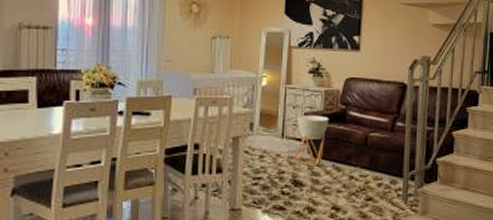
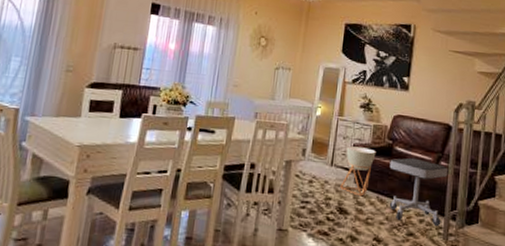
stool: none [344,121,405,189] -> present [389,157,449,227]

